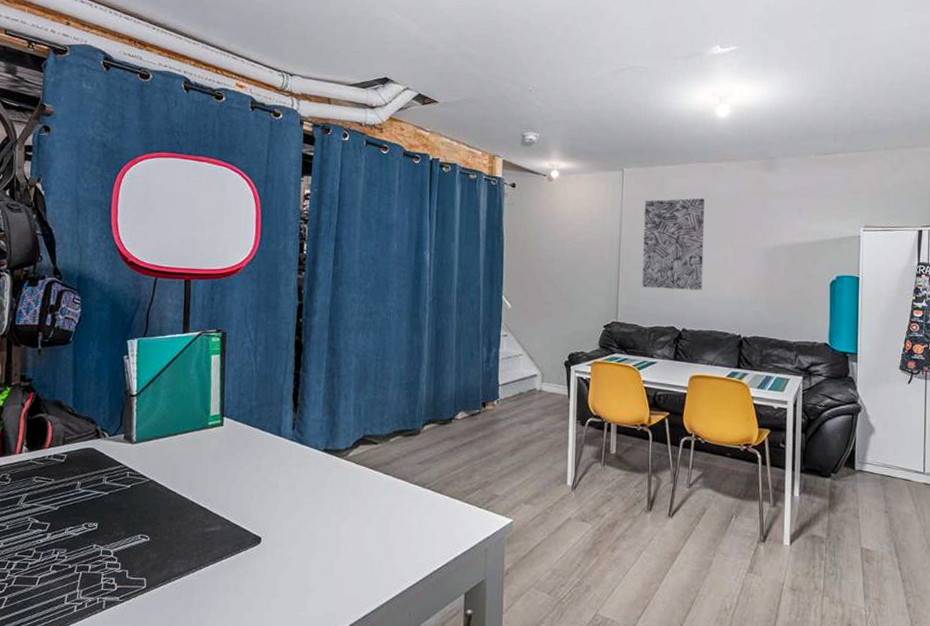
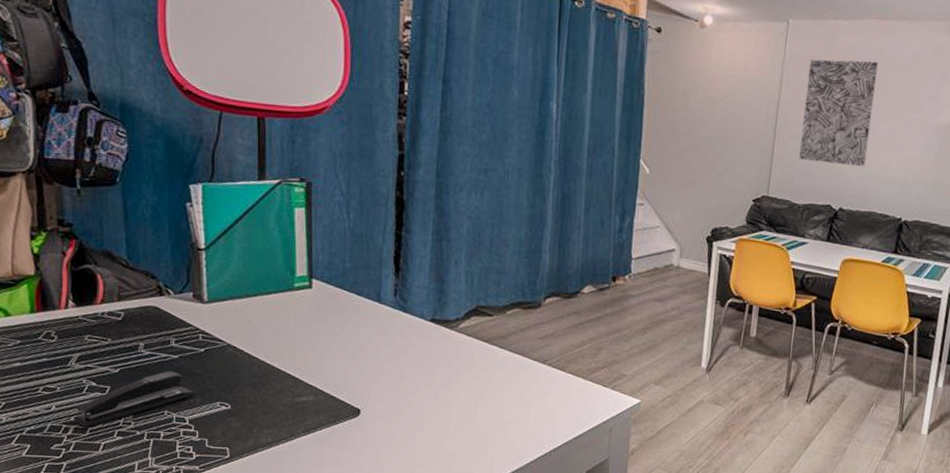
stapler: none [17,507,121,563] -> present [73,371,196,428]

